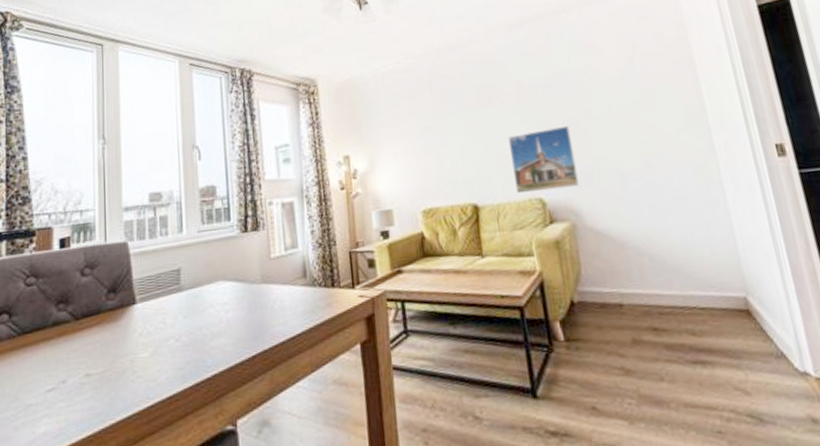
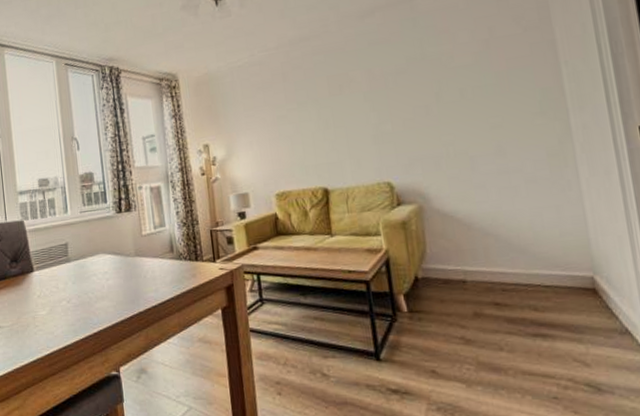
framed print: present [508,125,579,194] -> none [359,111,428,178]

